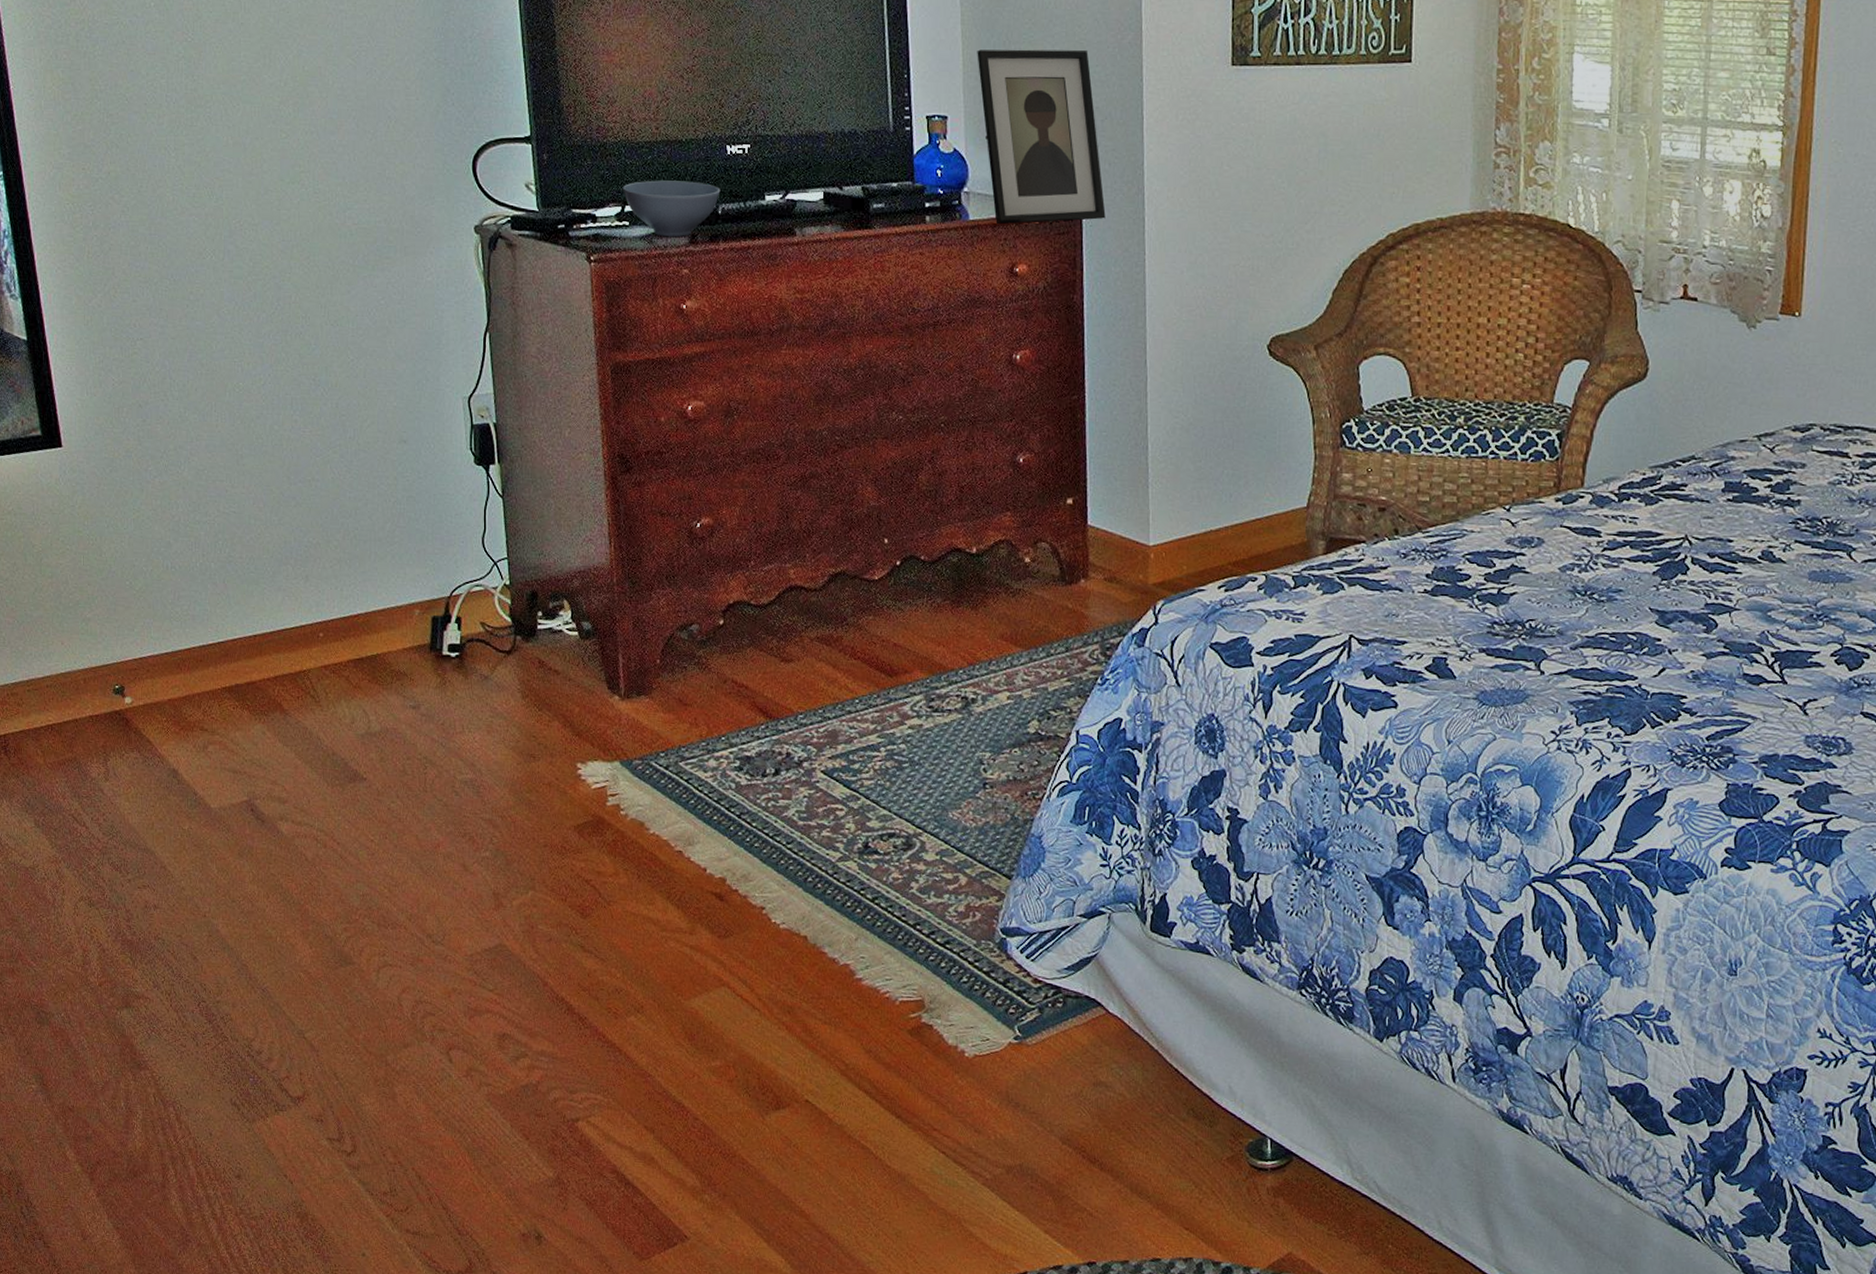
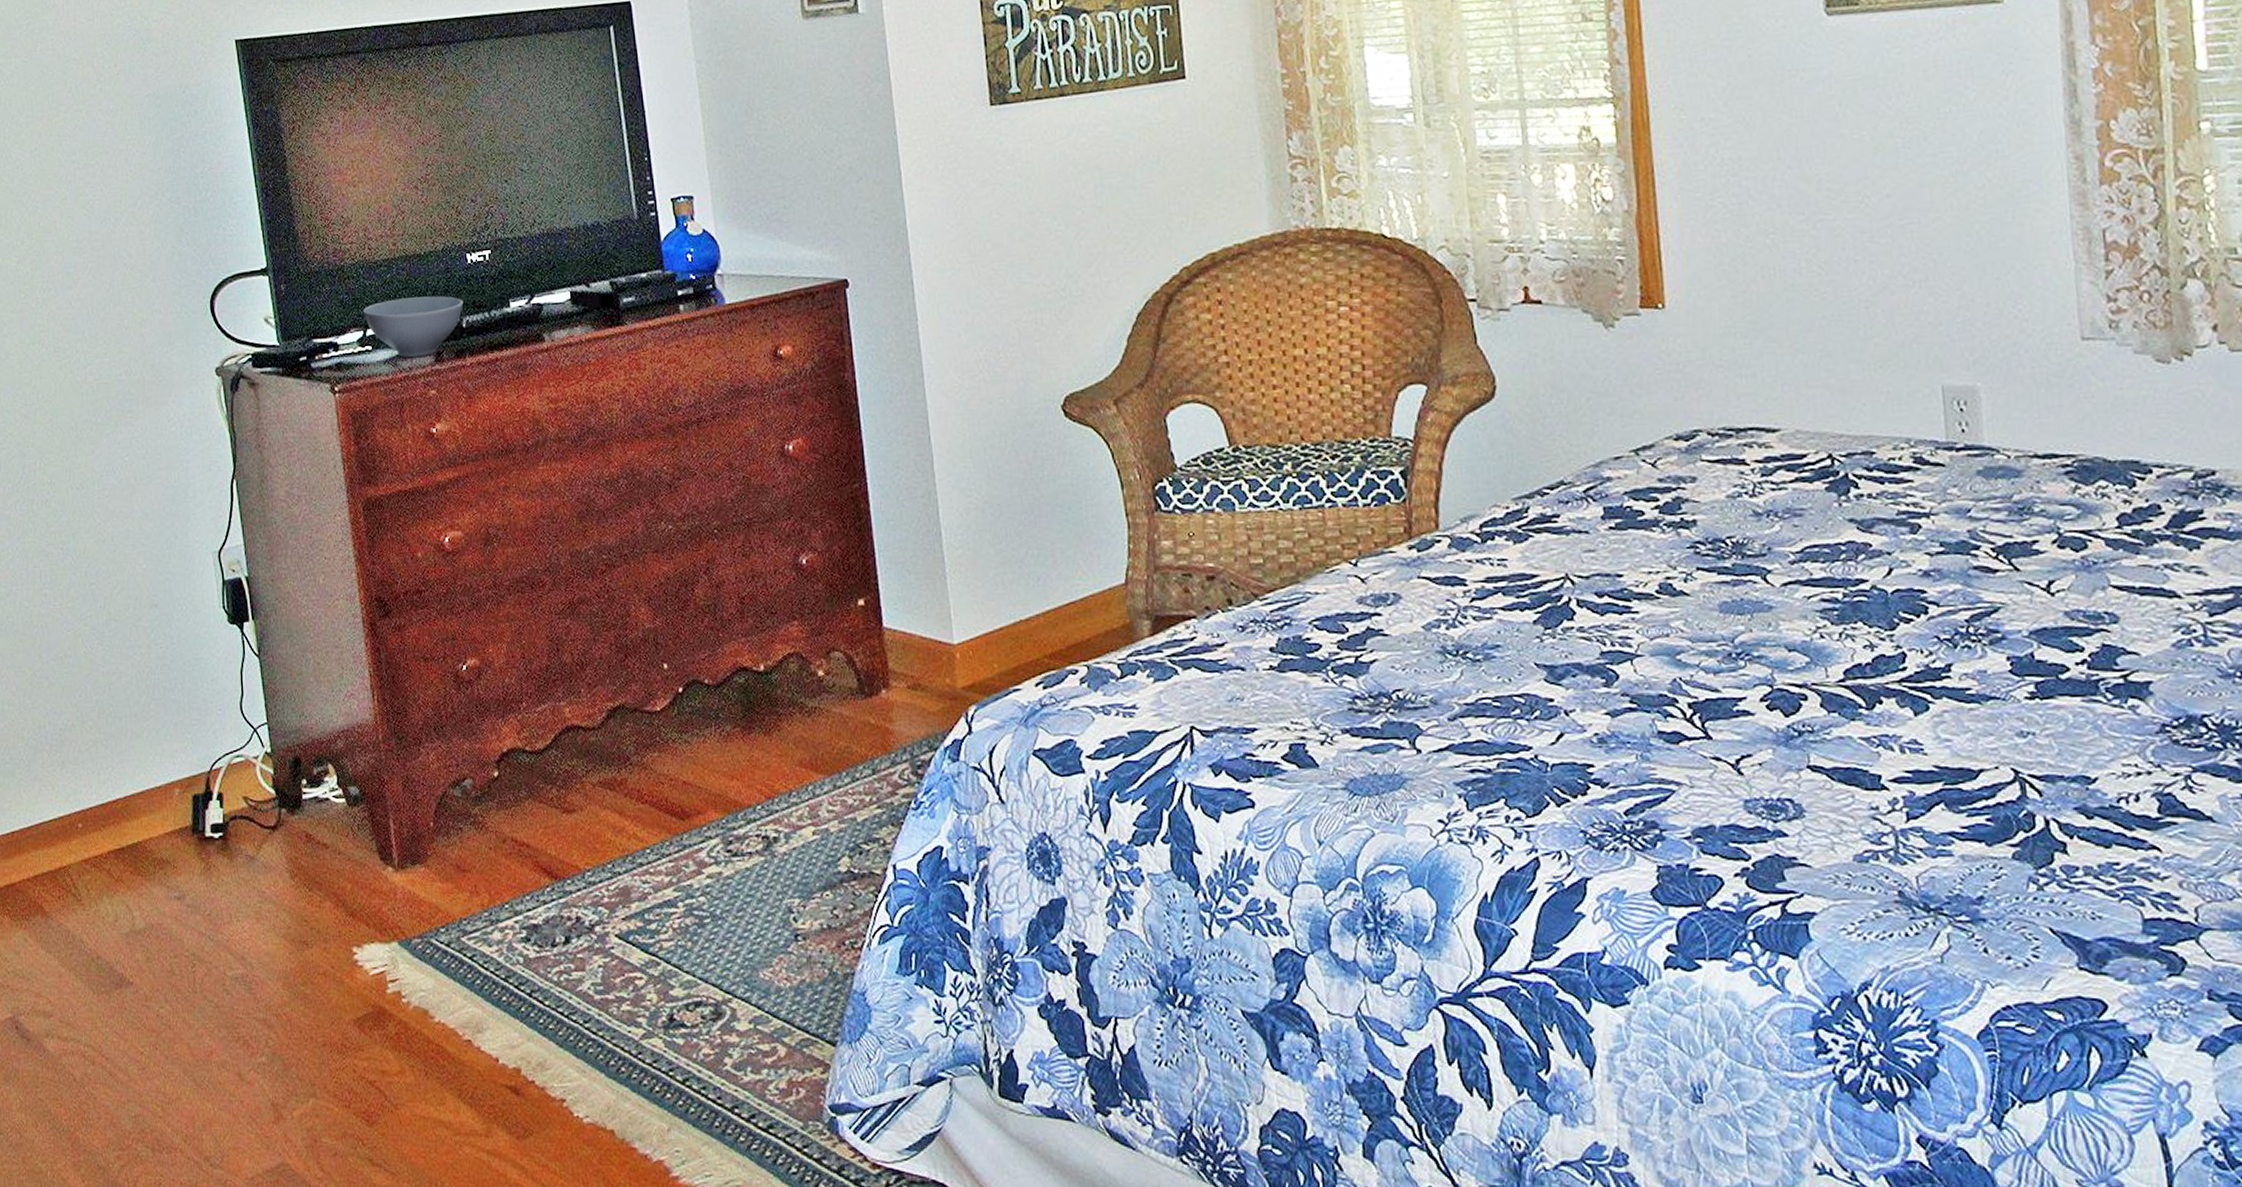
picture frame: present [977,49,1106,225] -> none [718,109,871,306]

